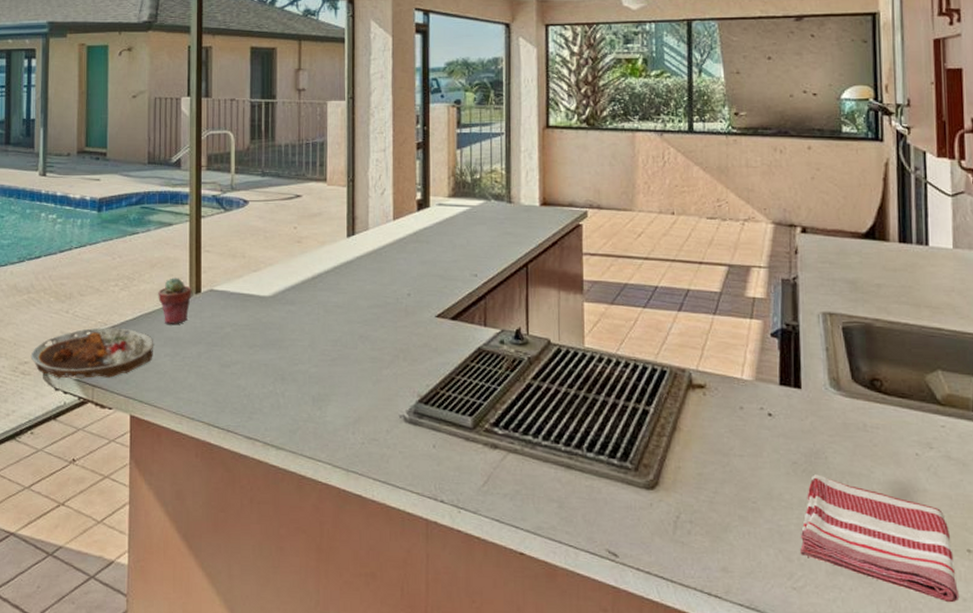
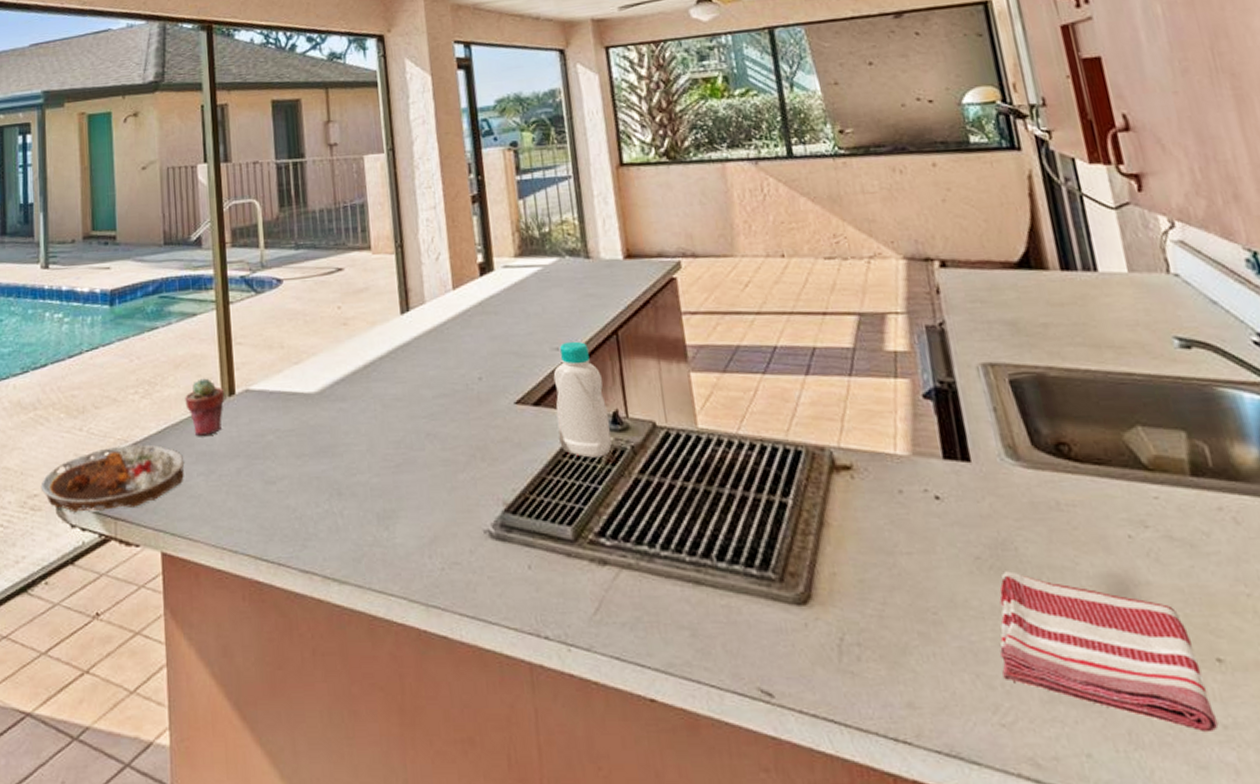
bottle: none [469,270,512,365] -> present [553,341,612,458]

